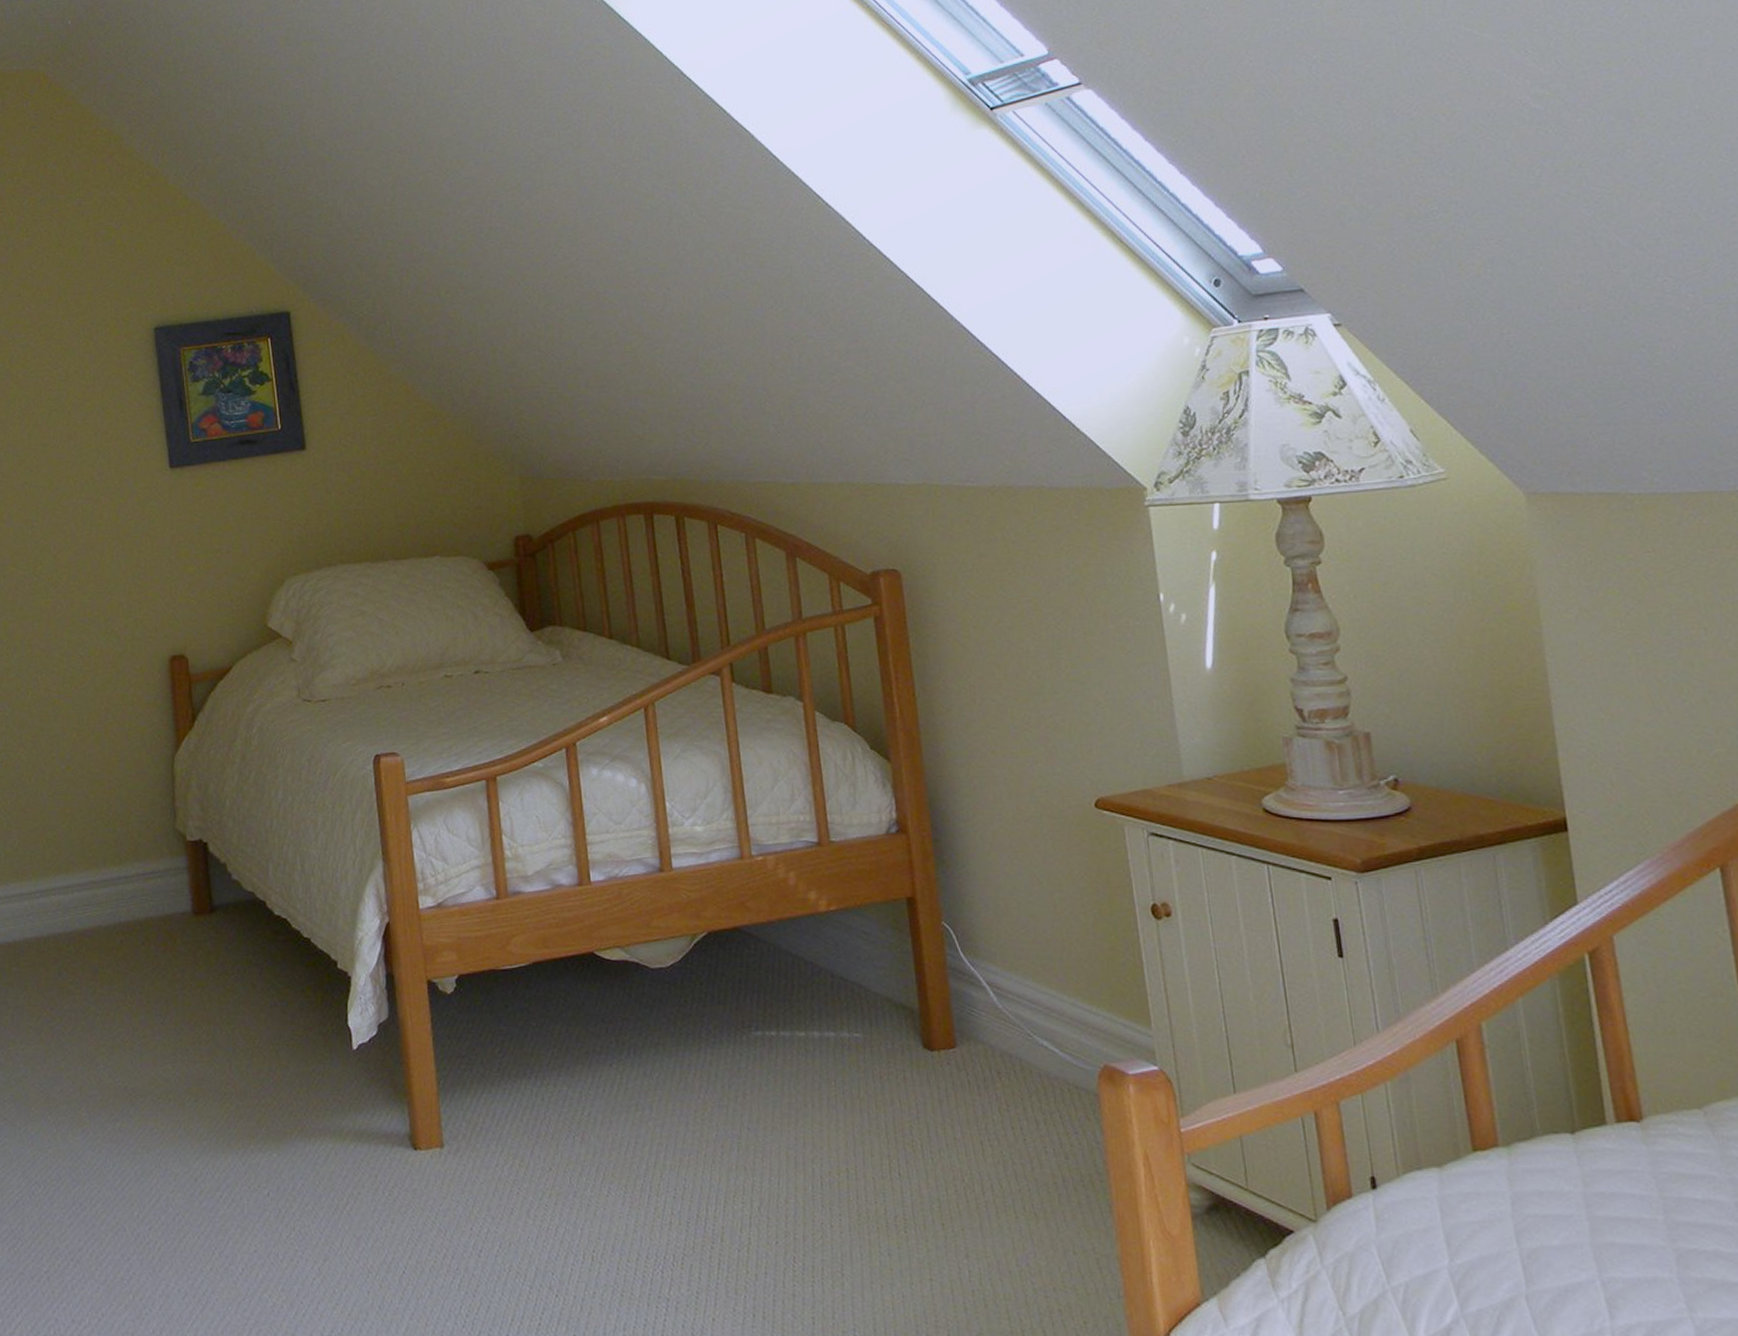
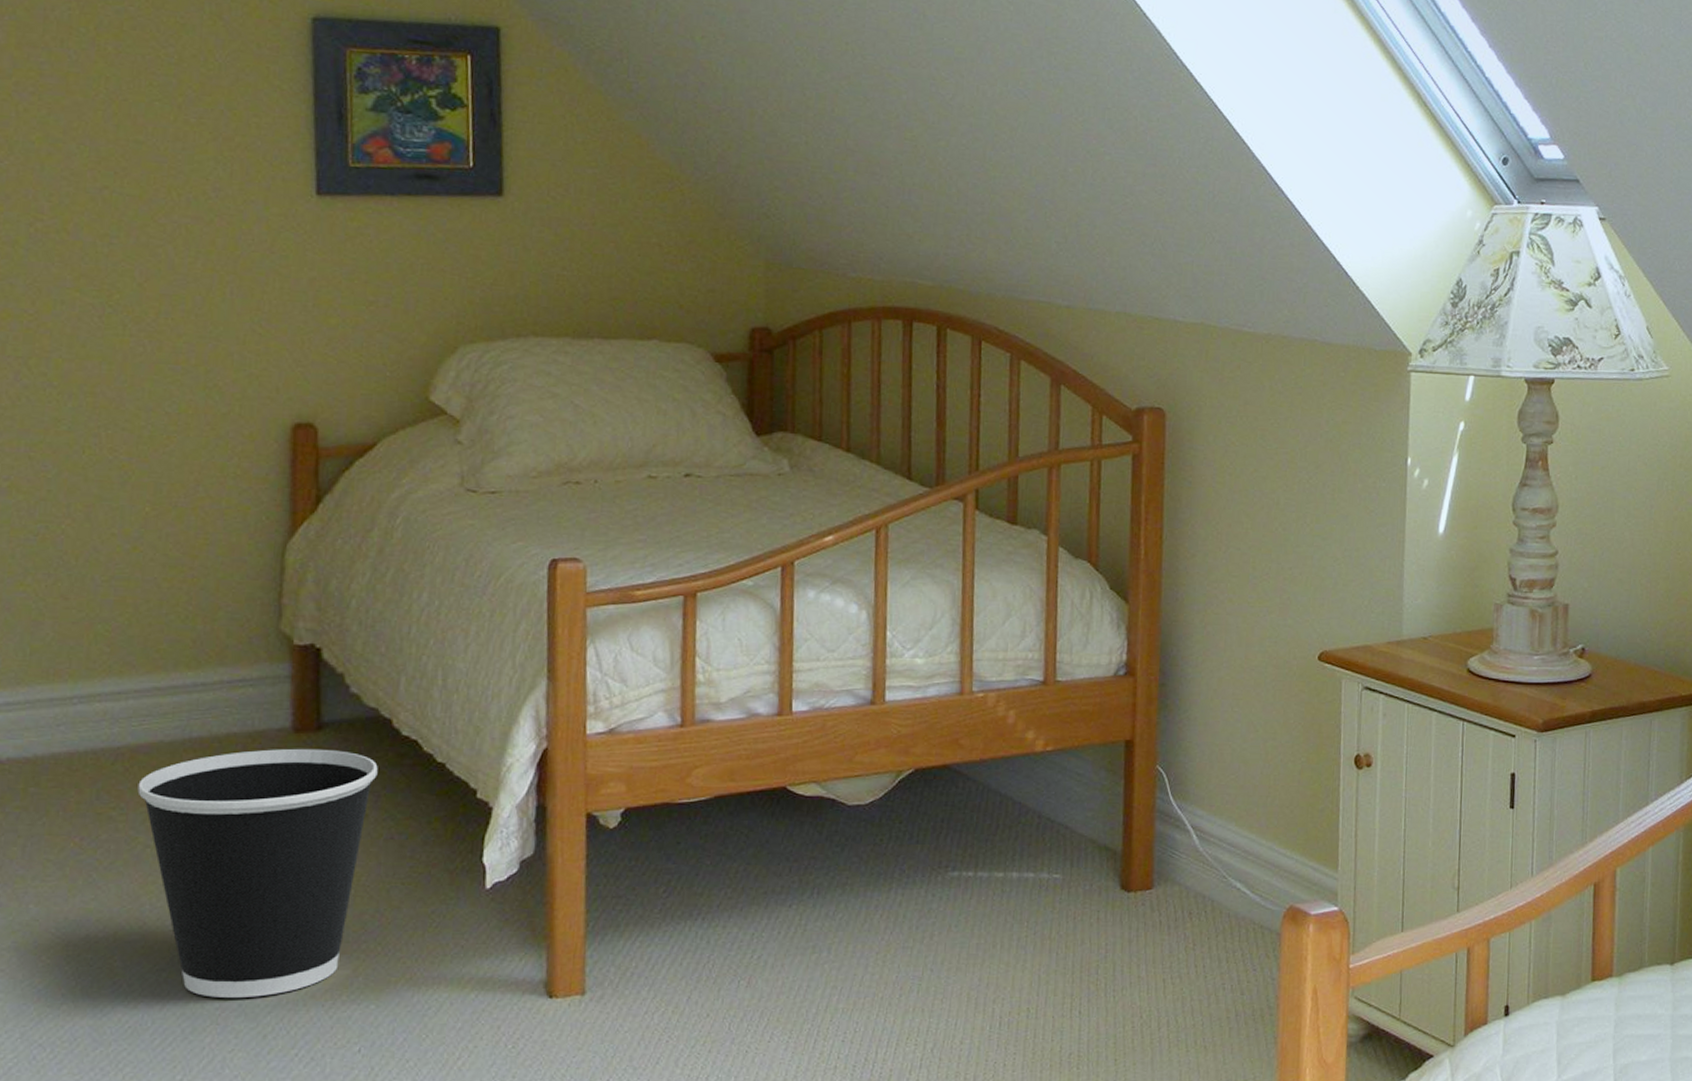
wastebasket: none [86,928,259,1145] -> present [137,748,378,998]

